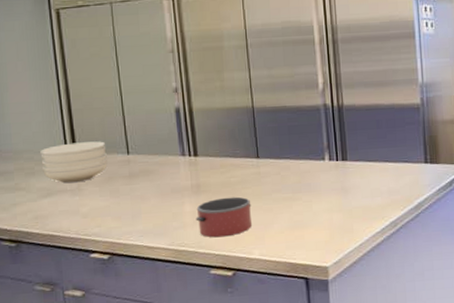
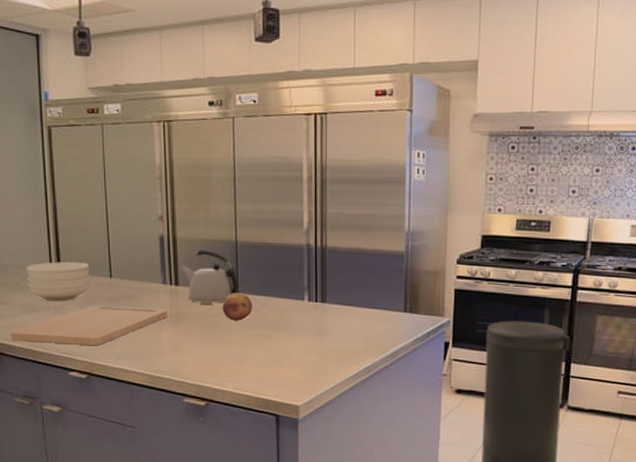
cutting board: none [28,181,189,227] -> present [11,306,168,346]
cooking pot: present [196,196,252,238] -> none [173,329,228,367]
kettle: none [198,118,260,173] -> present [180,250,240,304]
fruit: none [243,158,274,187] -> present [222,292,253,321]

